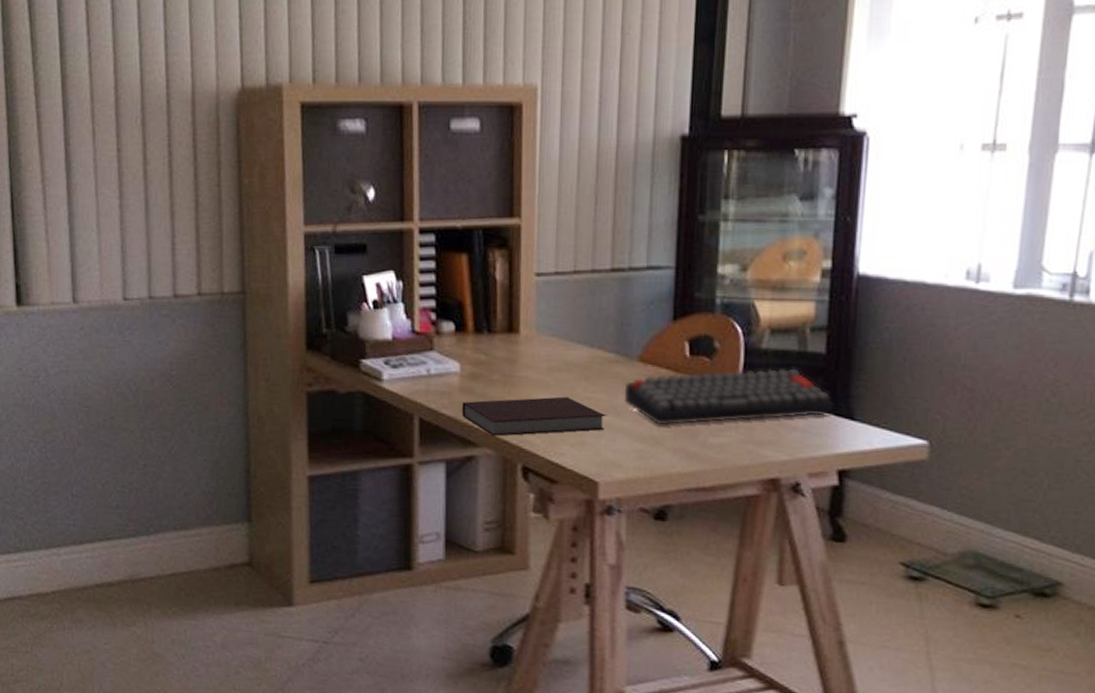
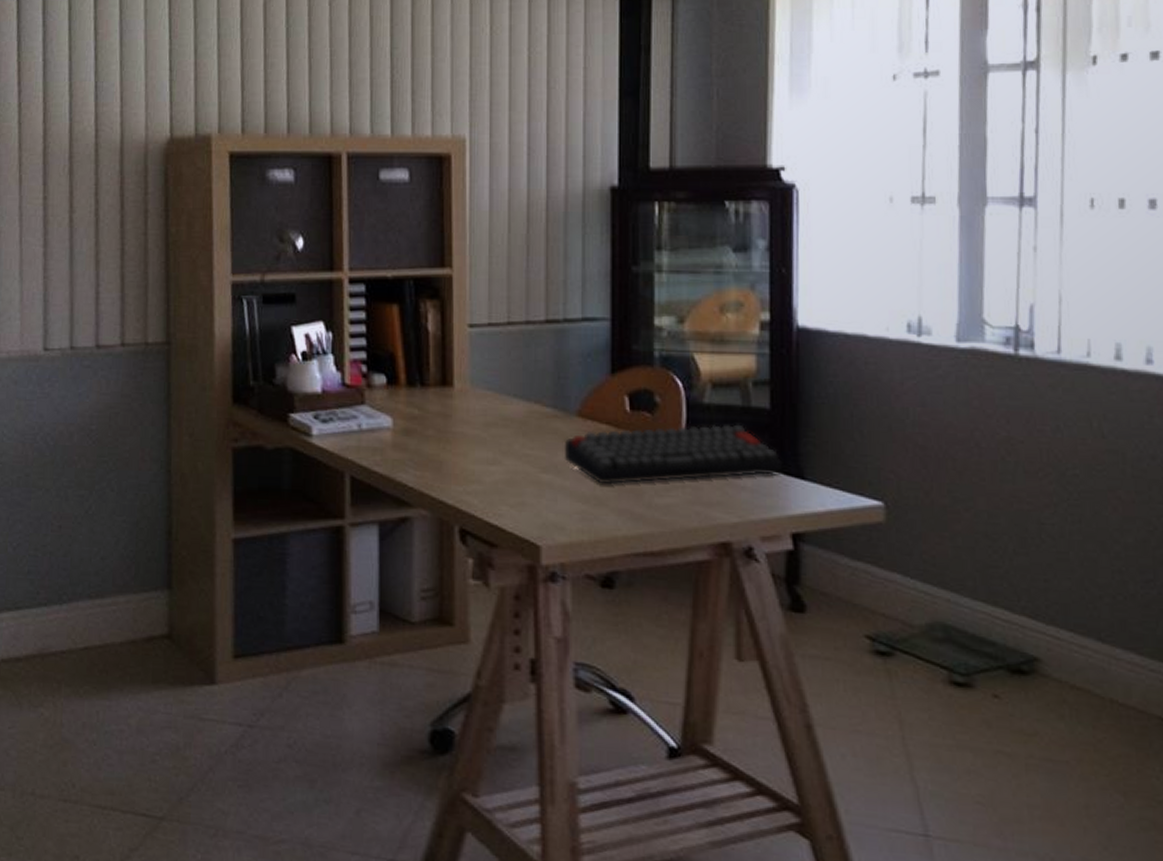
notebook: present [462,396,606,436] -> none [395,453,546,496]

